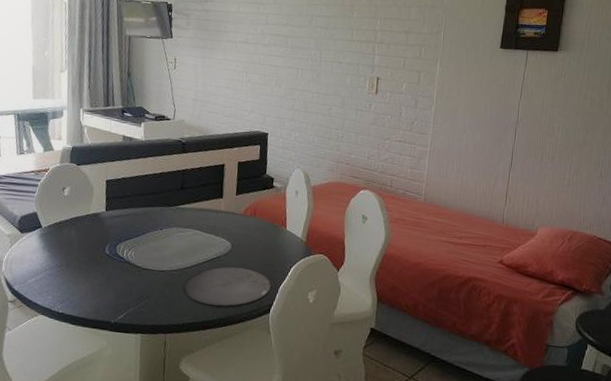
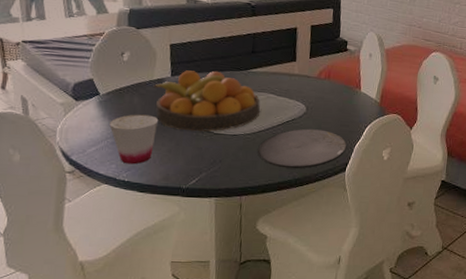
cup: none [48,247,93,297] -> present [109,114,159,165]
fruit bowl: none [89,205,187,267] -> present [153,70,261,132]

